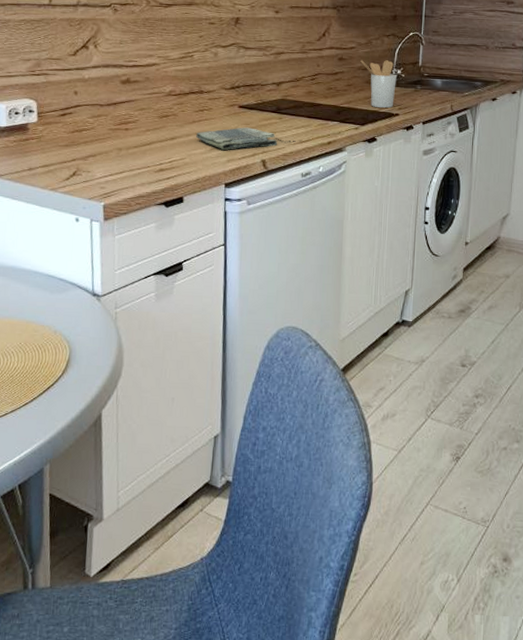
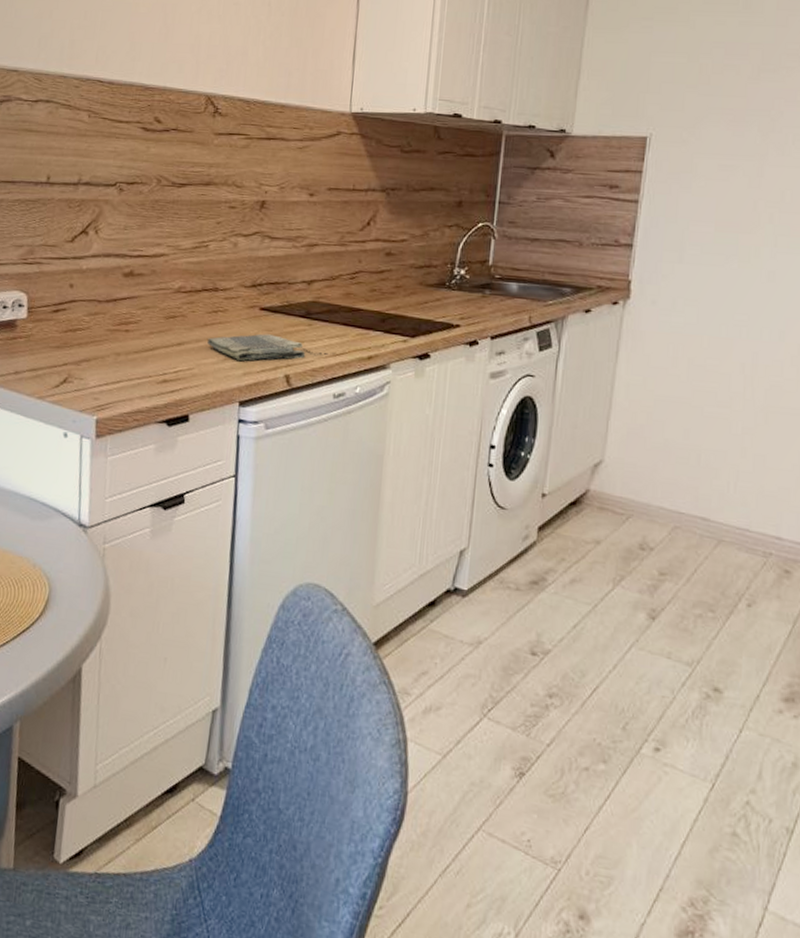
utensil holder: present [360,60,397,109] -> none [413,256,459,318]

